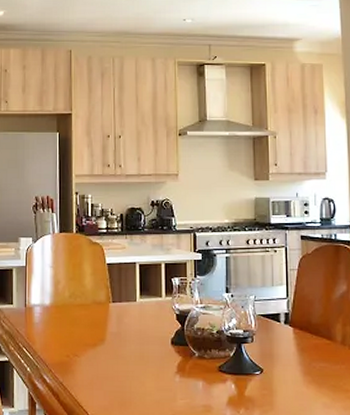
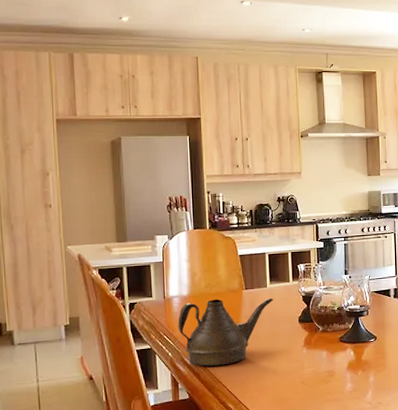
teapot: none [38,311,143,387] -> present [178,298,273,367]

